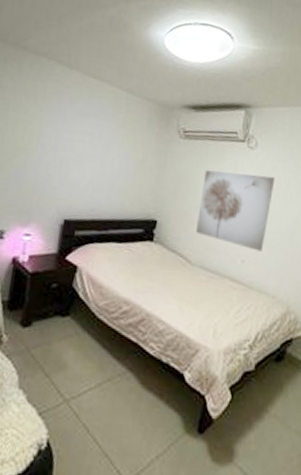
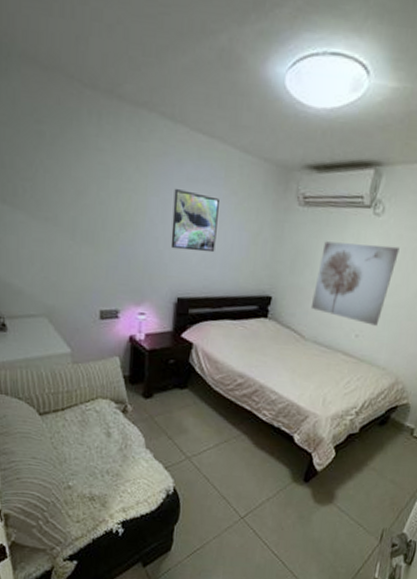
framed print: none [60,120,108,178] -> present [170,188,219,253]

